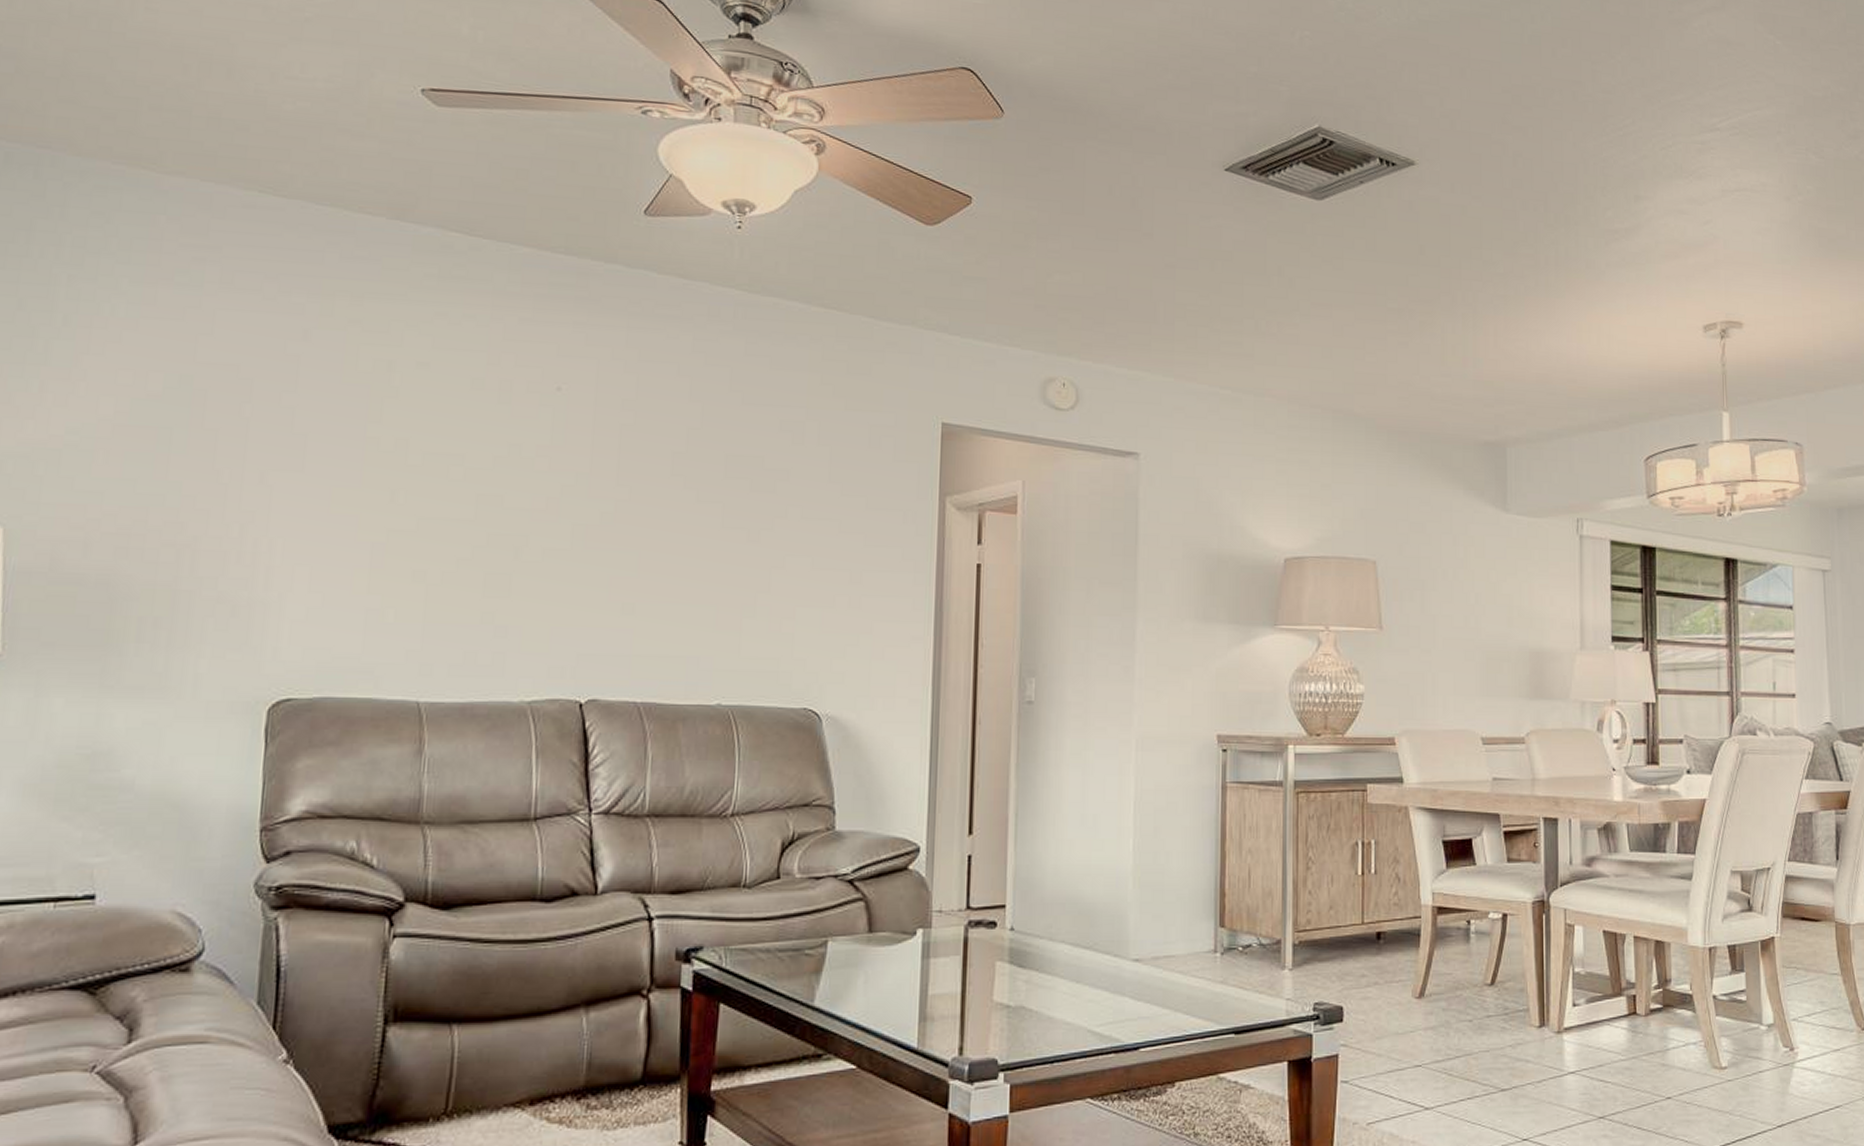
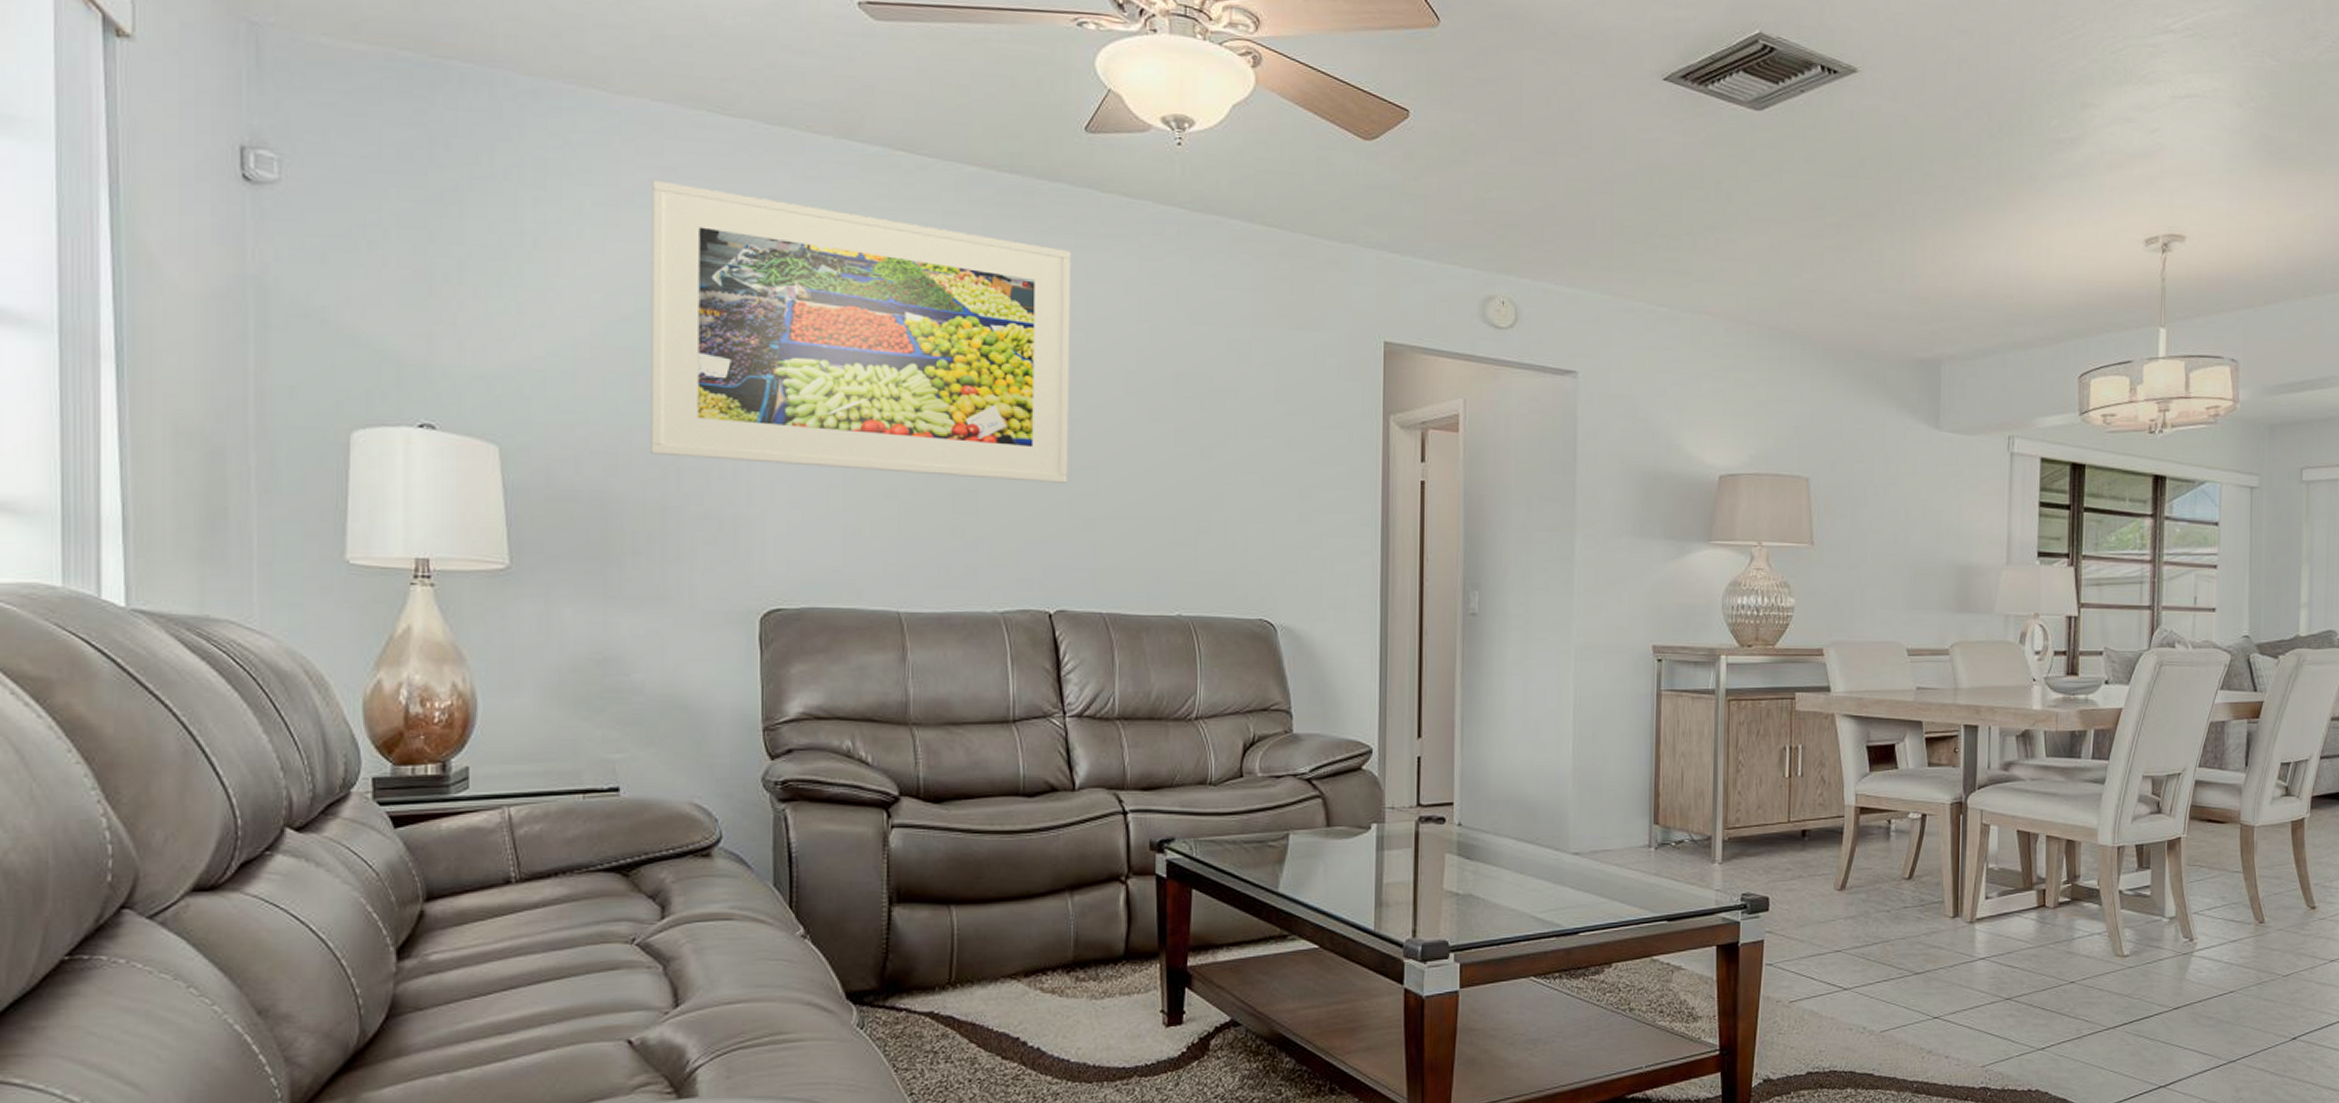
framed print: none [166,258,623,566] -> present [650,180,1070,483]

